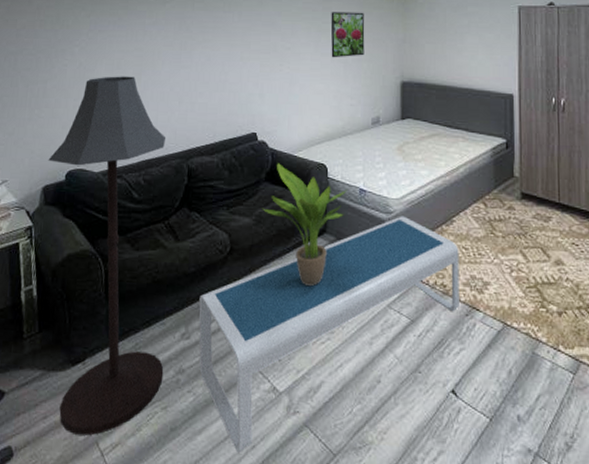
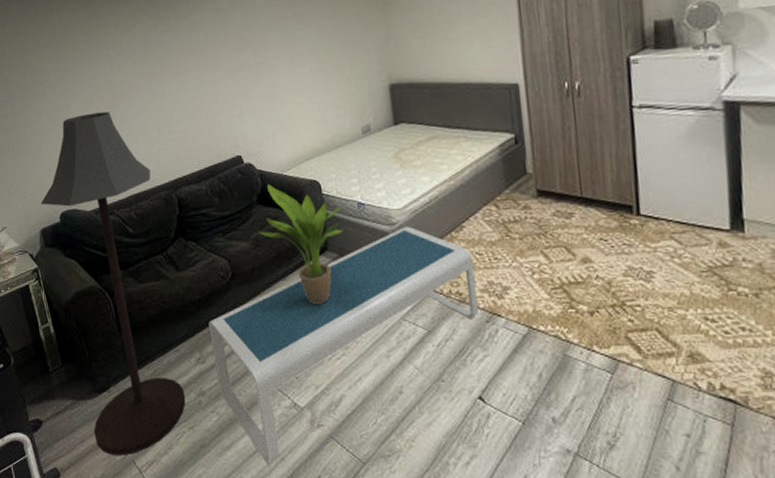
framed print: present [330,12,365,58] -> none [303,13,345,68]

